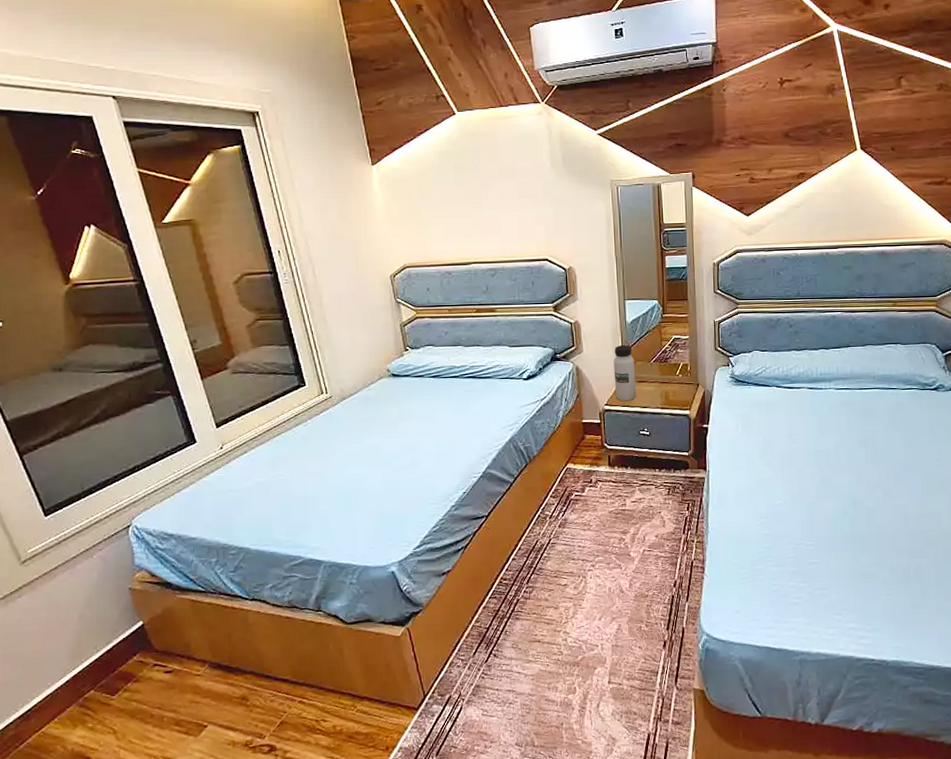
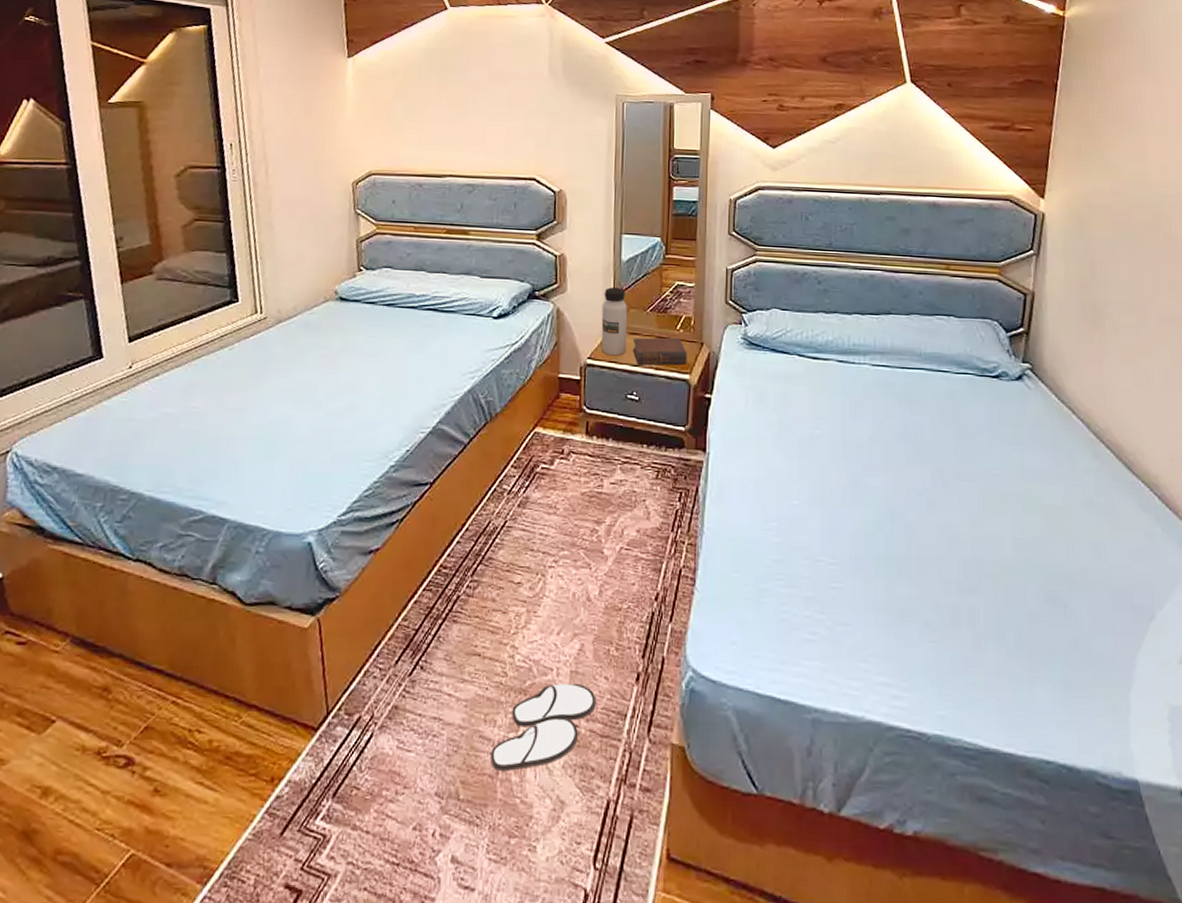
slippers: none [556,654,634,723] -> present [491,684,597,771]
book: none [641,381,687,407] -> present [632,337,688,366]

